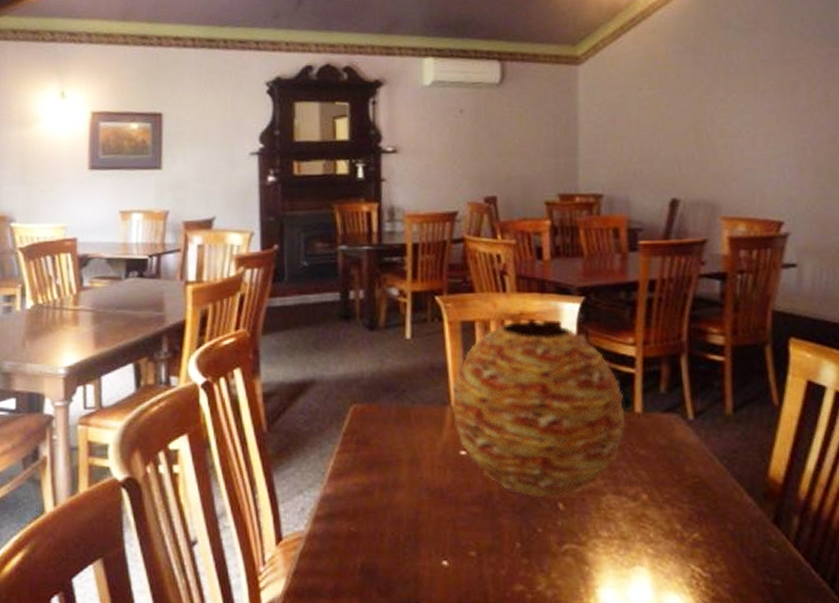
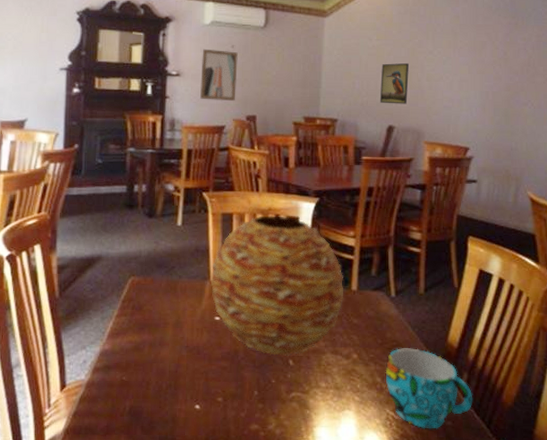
wall art: none [423,116,470,181] -> present [200,48,238,101]
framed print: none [657,115,695,171] -> present [379,62,409,104]
cup: none [686,485,809,590] -> present [385,348,473,429]

